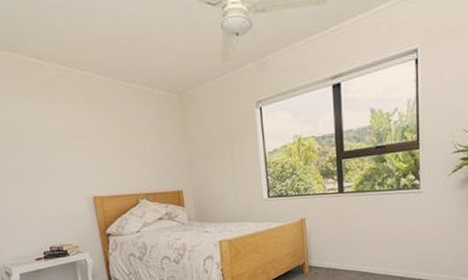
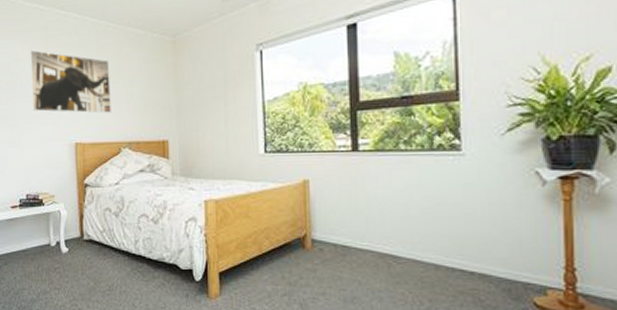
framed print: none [34,107,126,168] -> present [30,50,111,113]

